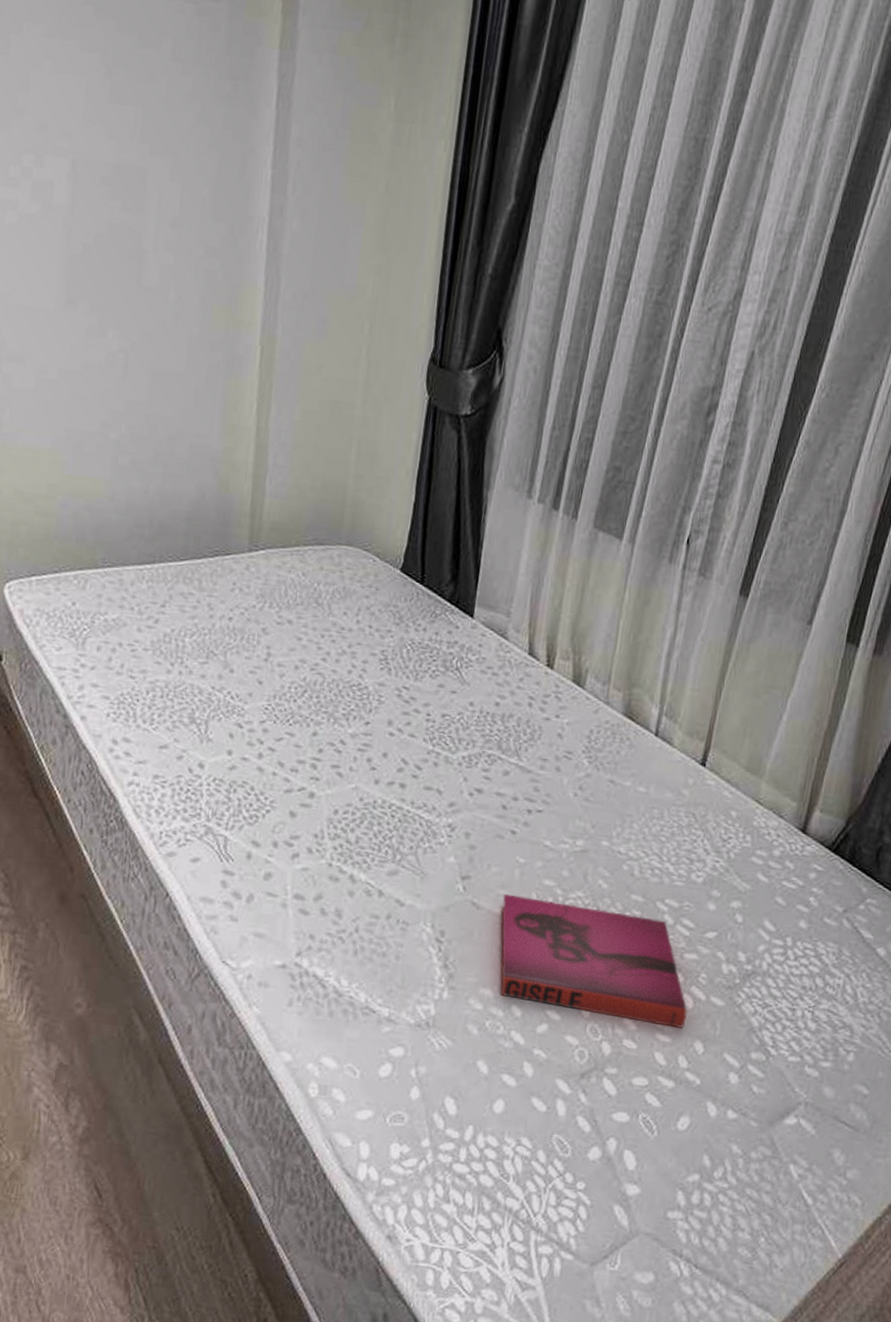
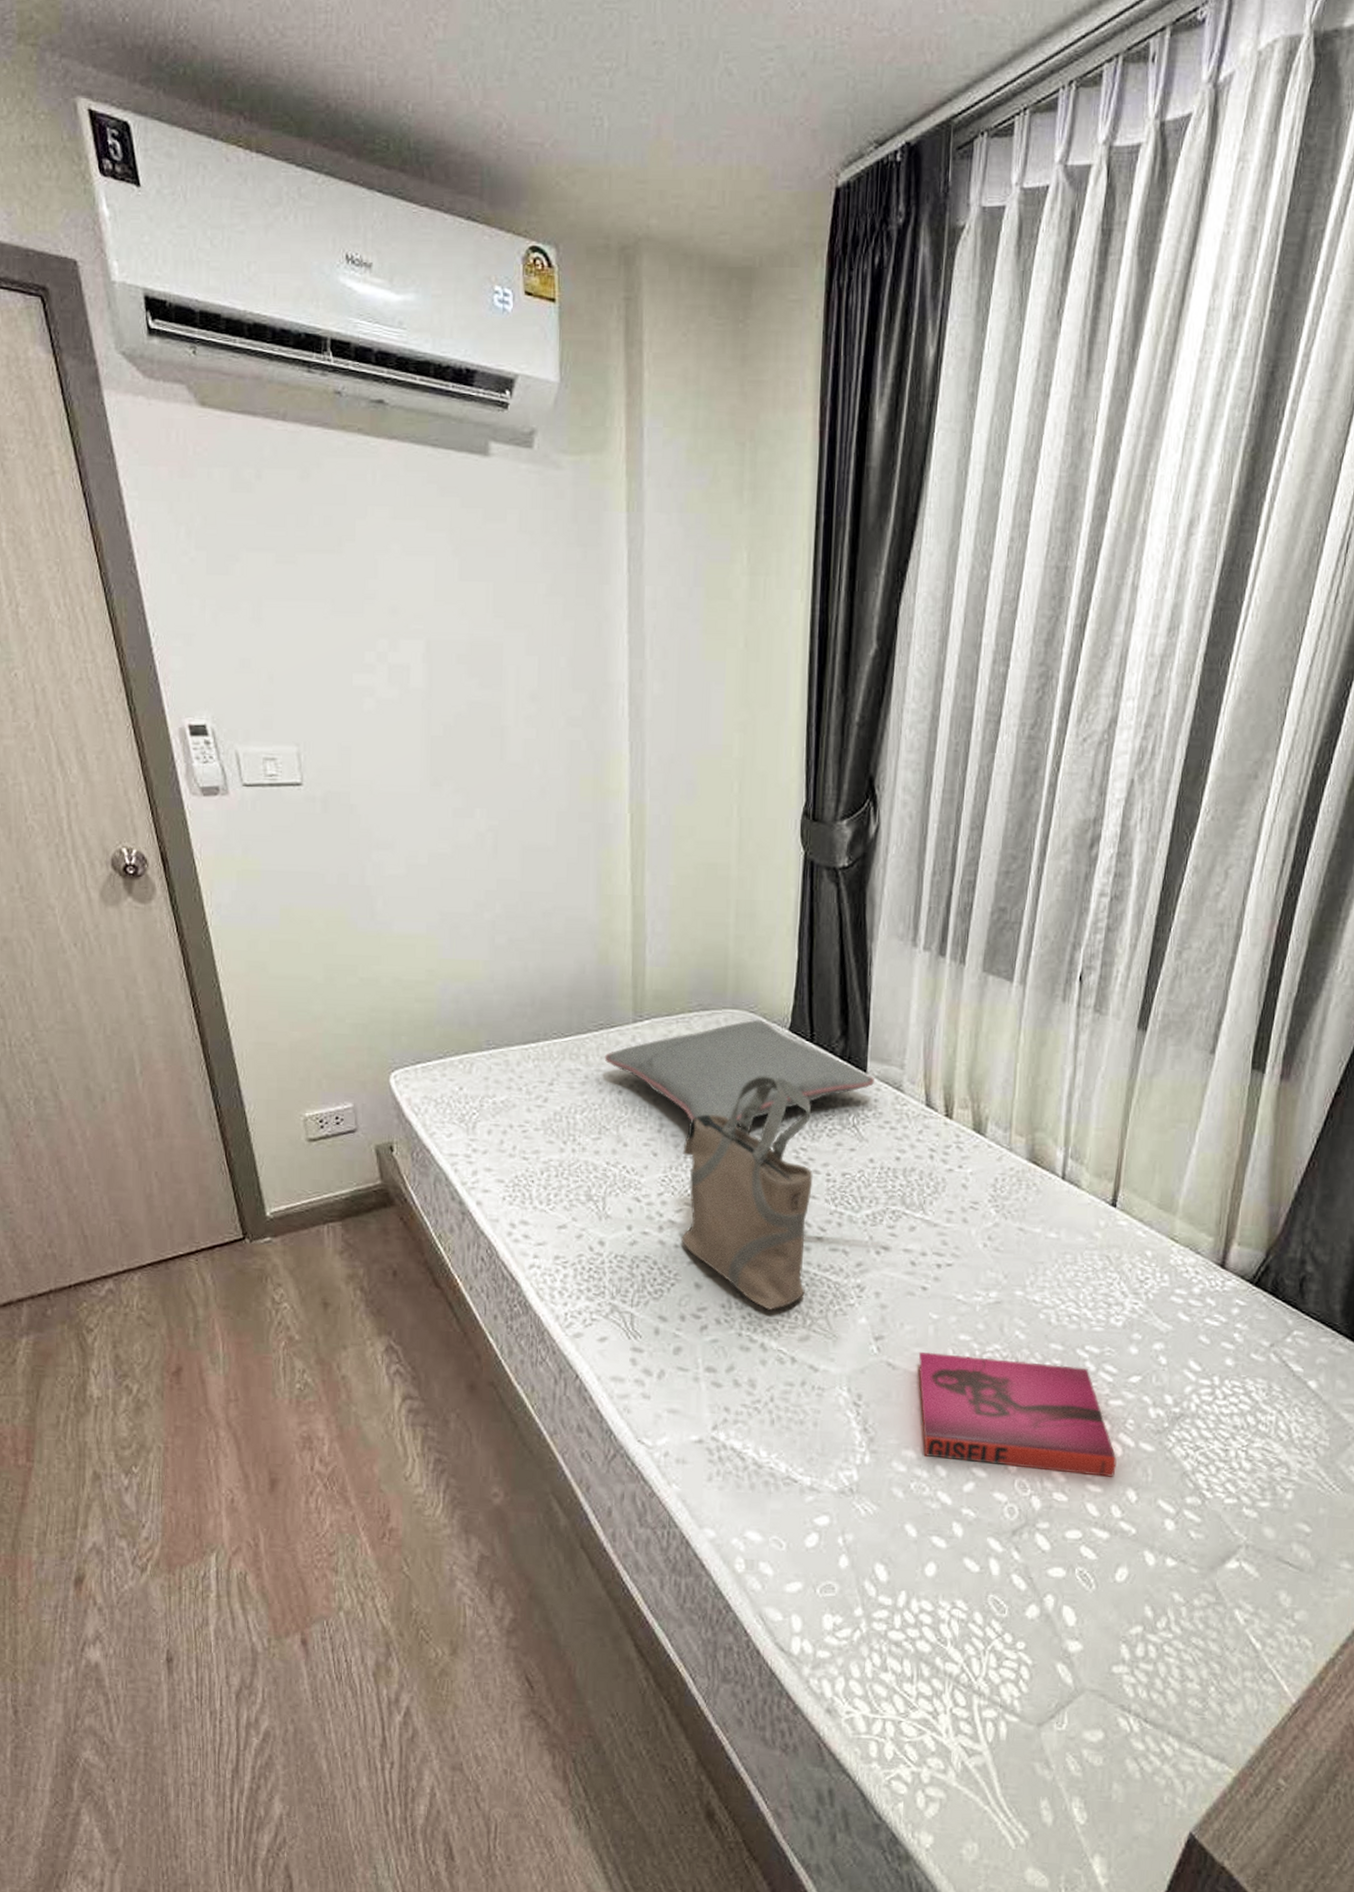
pillow: none [217,558,481,656] -> present [604,1020,875,1121]
tote bag: none [279,613,418,843] -> present [680,1076,813,1310]

